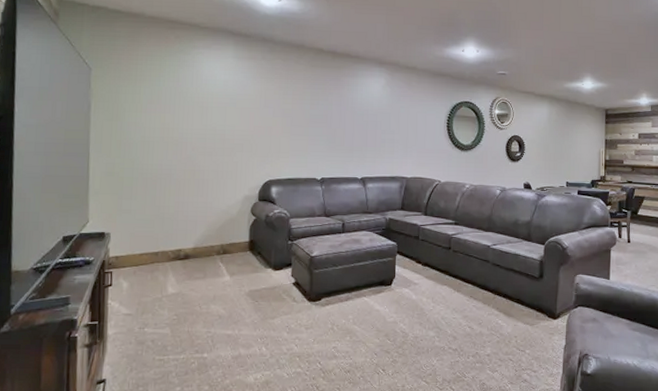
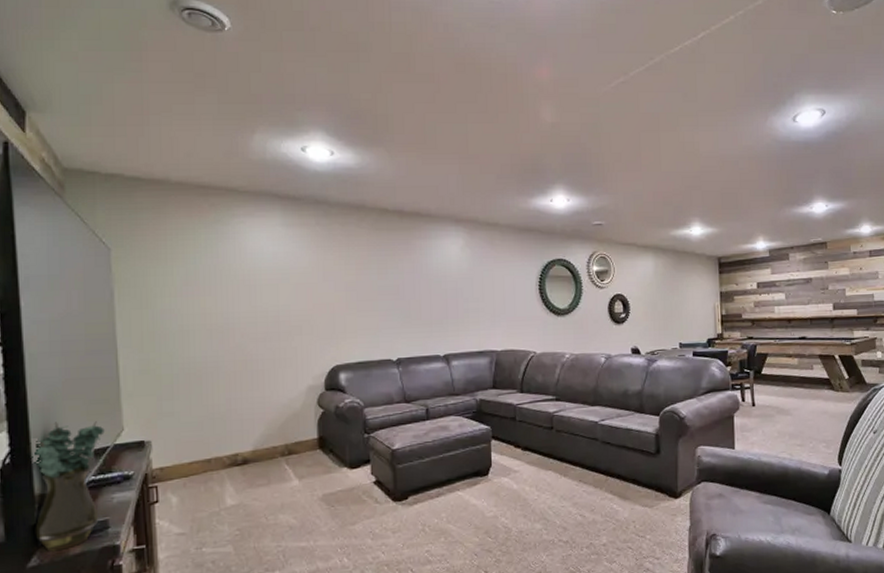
vase: none [9,211,73,321] -> present [32,421,105,552]

